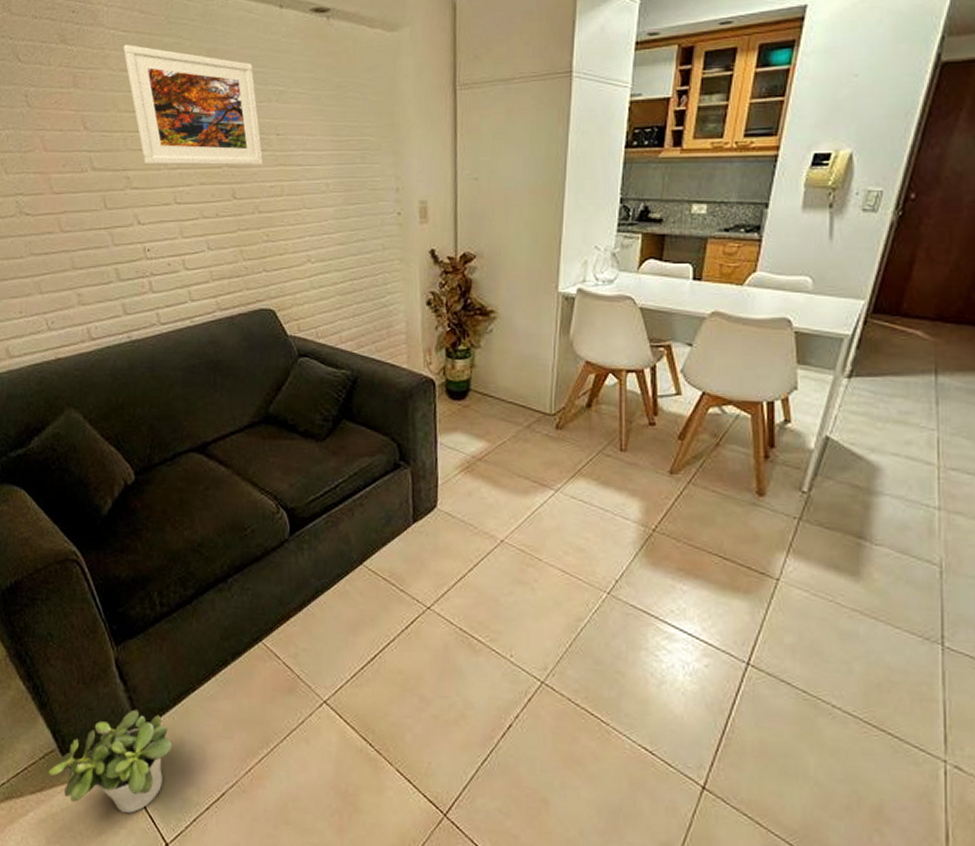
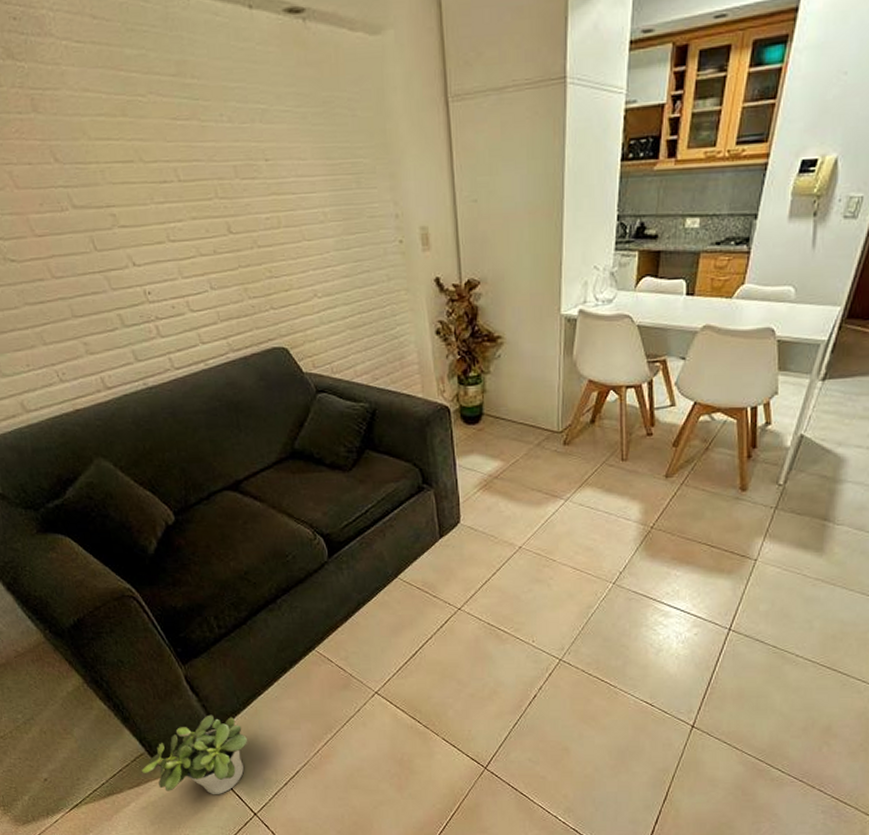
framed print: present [123,45,264,166] -> none [80,58,256,200]

